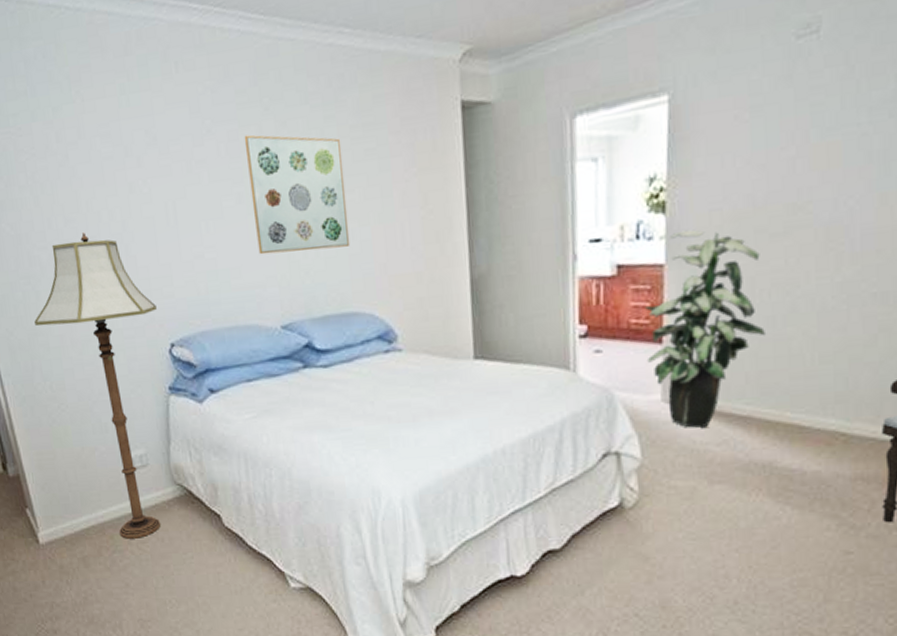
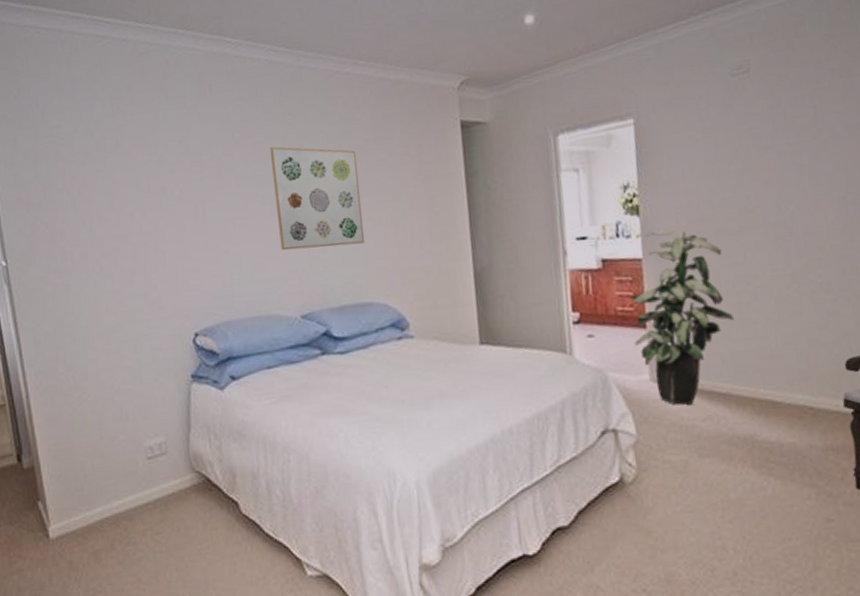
floor lamp: present [34,232,161,539] -> none [62,231,183,530]

